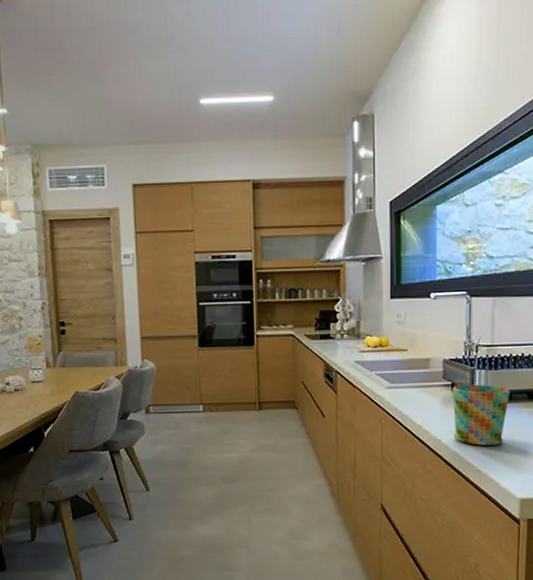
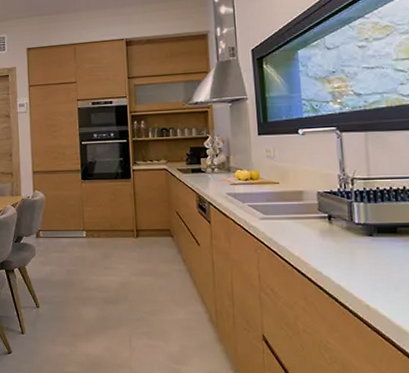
mug: present [452,384,510,446] -> none [330,217,395,280]

